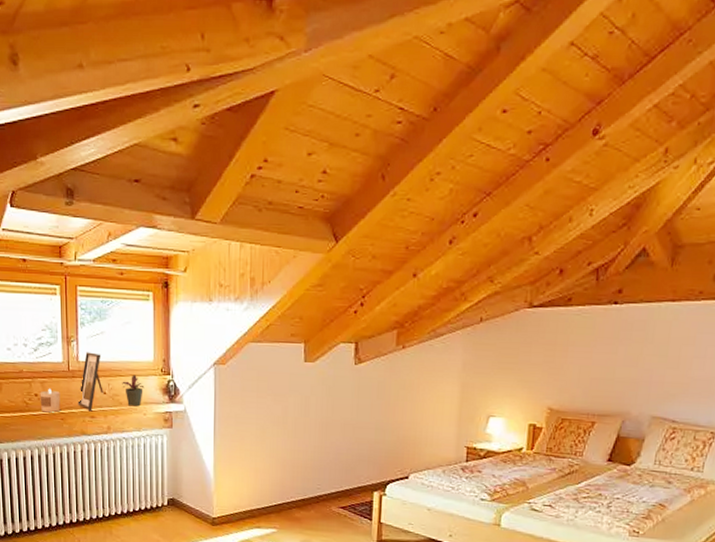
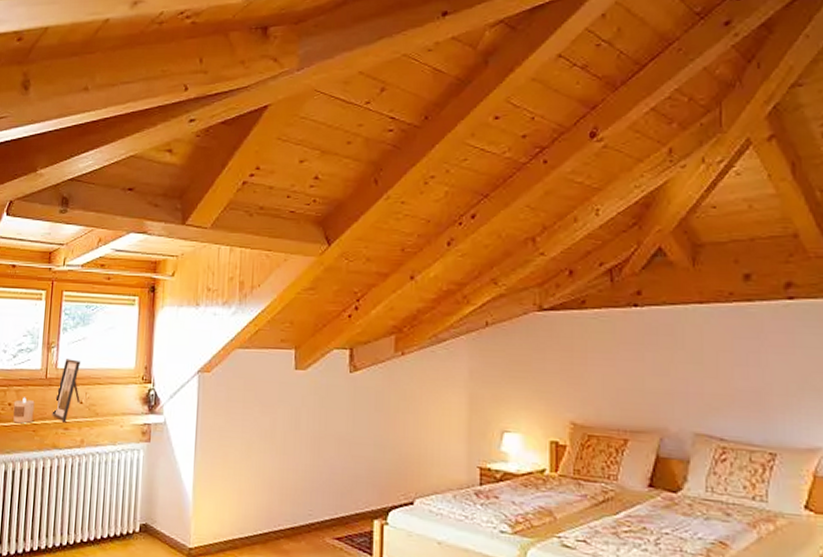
potted plant: present [122,375,145,407] -> none [100,383,124,418]

